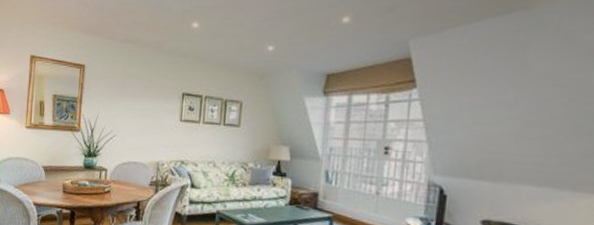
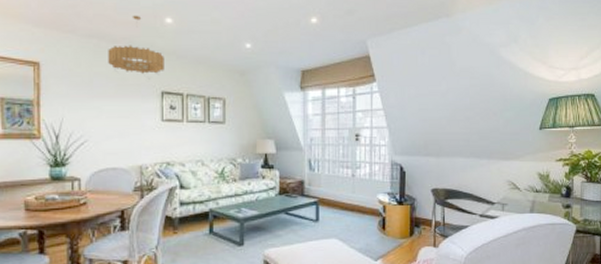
chandelier: none [139,21,188,76] -> present [108,15,165,74]

